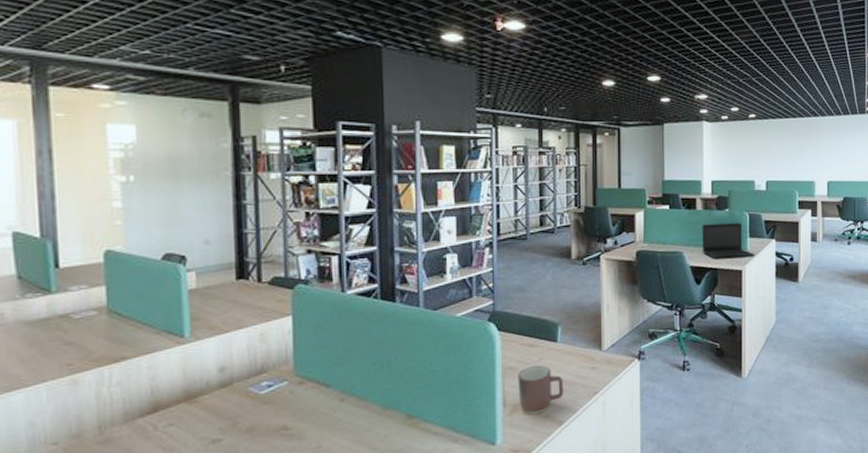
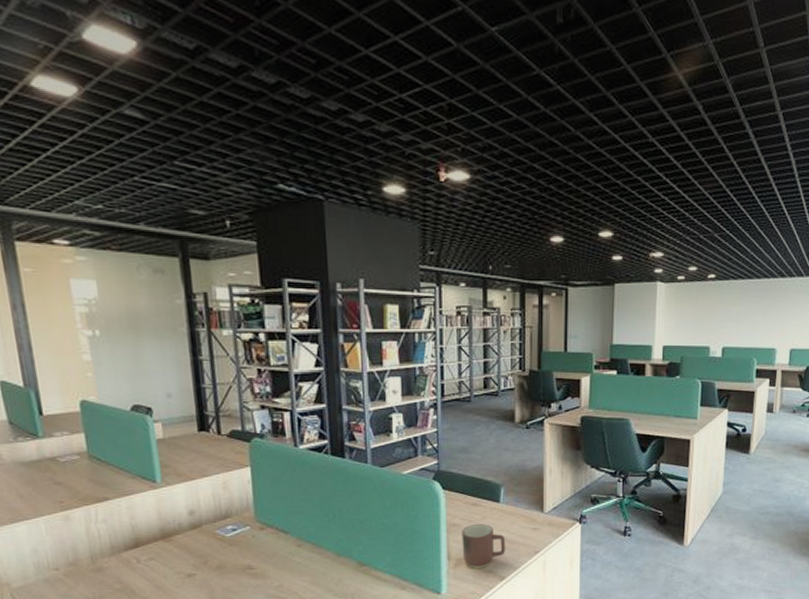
laptop: present [702,223,755,259] -> none [649,391,705,428]

